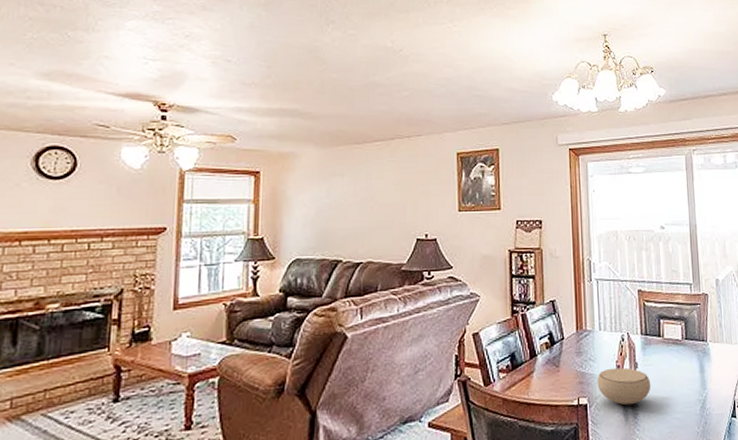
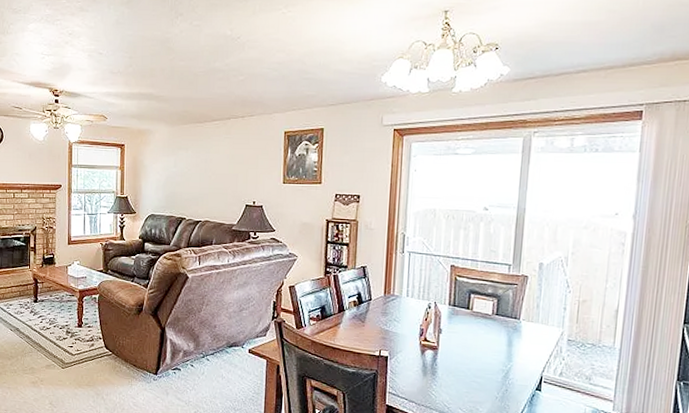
bowl: present [597,367,651,405] -> none [399,330,454,364]

